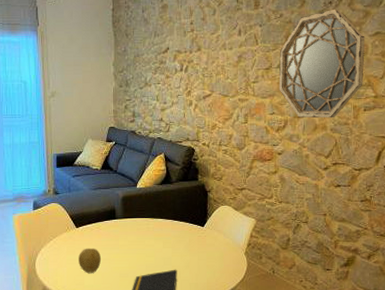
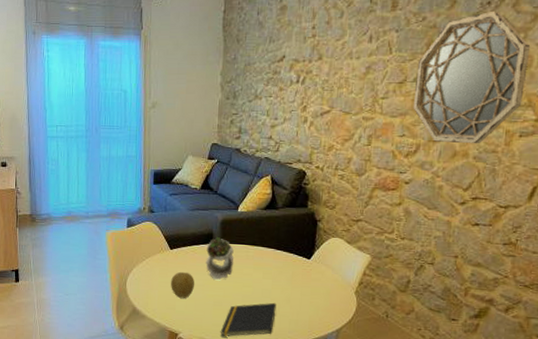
succulent plant: none [110,213,137,253] -> present [206,237,235,280]

